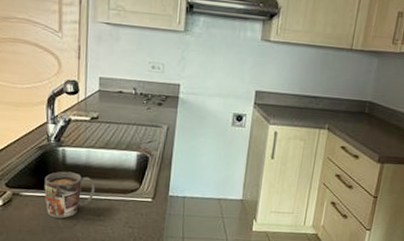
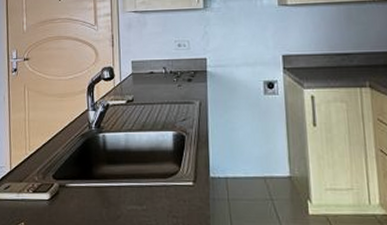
mug: present [44,171,96,219] -> none [88,158,136,210]

